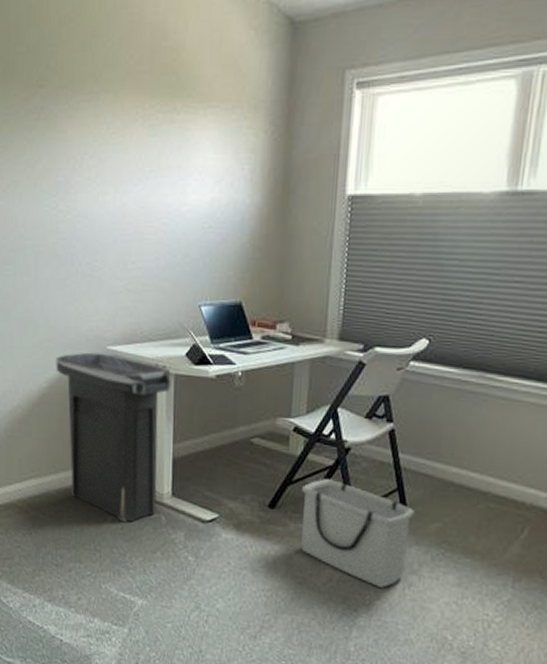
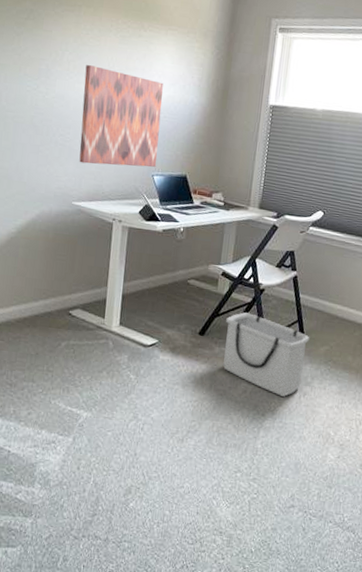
trash can: present [56,352,171,522] -> none [25,205,126,347]
wall art: none [109,170,206,297] -> present [79,65,163,167]

